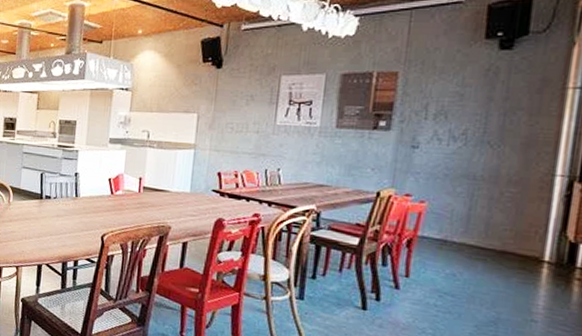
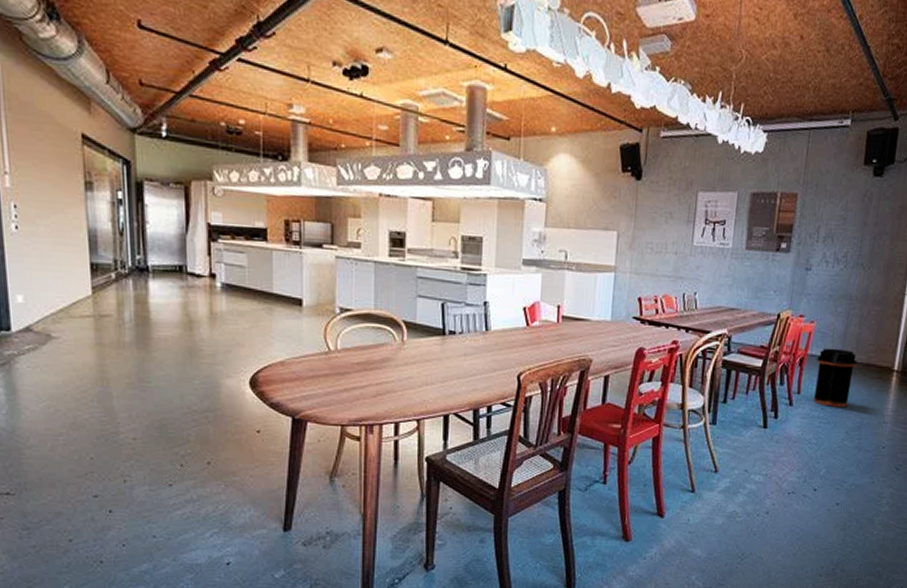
trash can: none [428,230,489,298] -> present [814,348,858,407]

